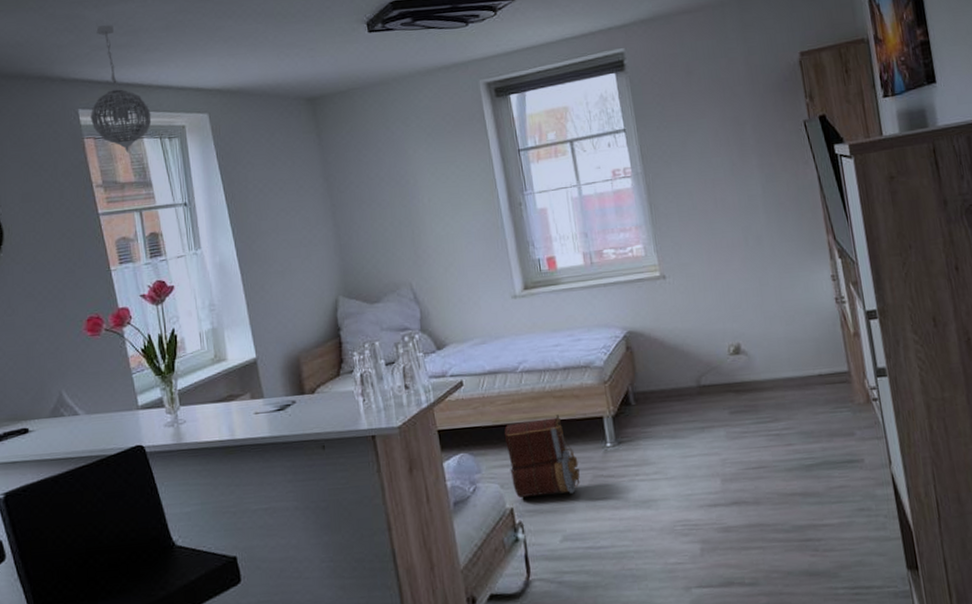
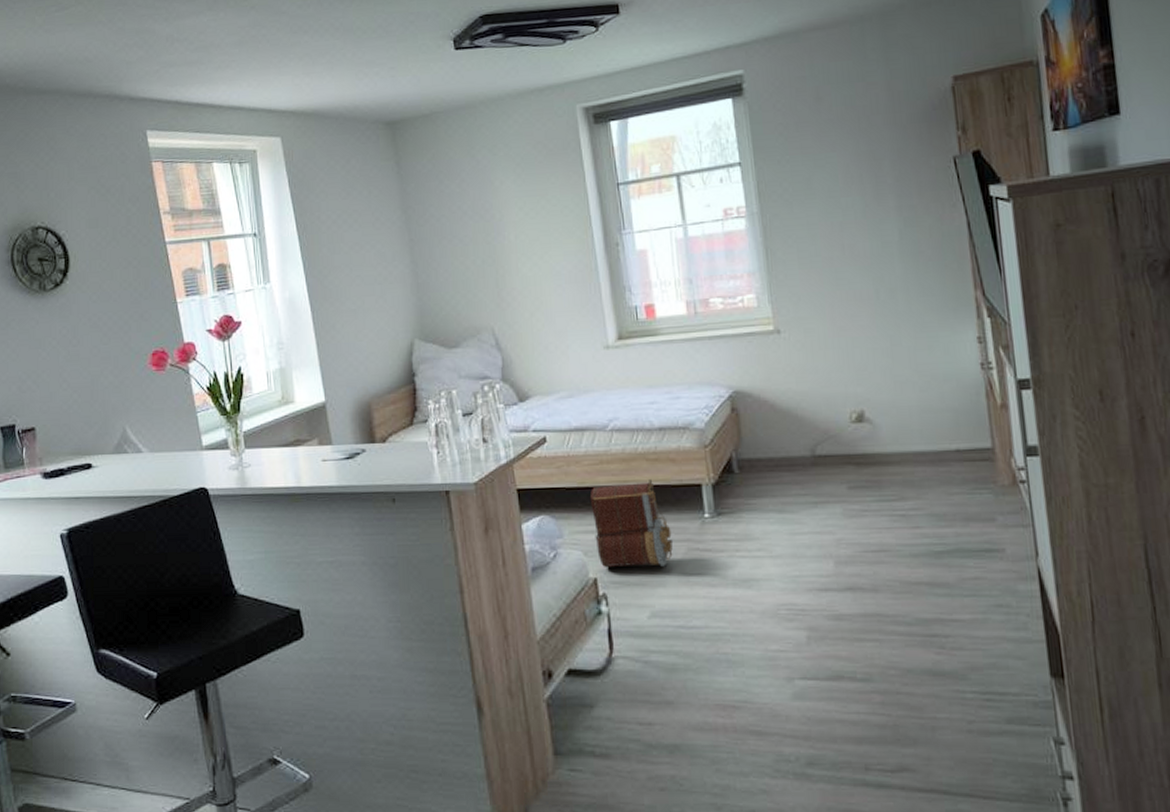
pendant light: present [90,25,152,152] -> none [158,40,222,177]

